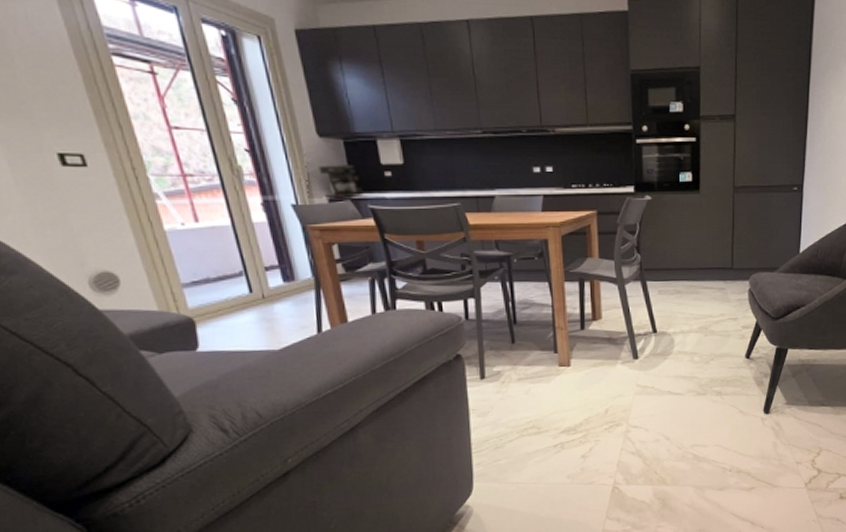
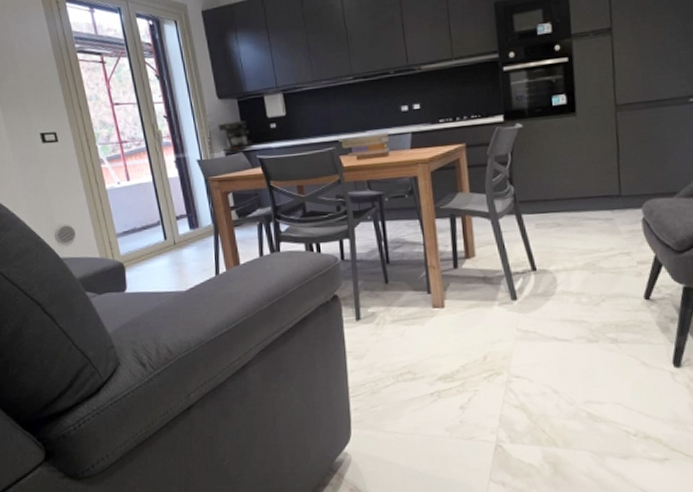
books: none [464,193,521,220] -> present [339,133,391,161]

